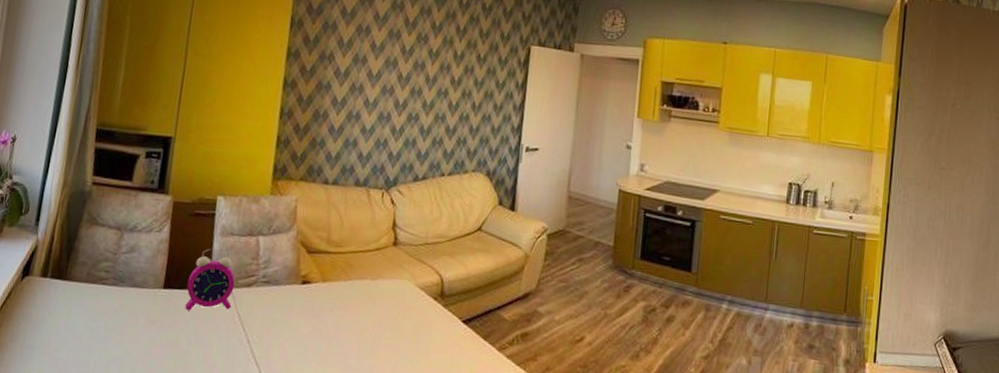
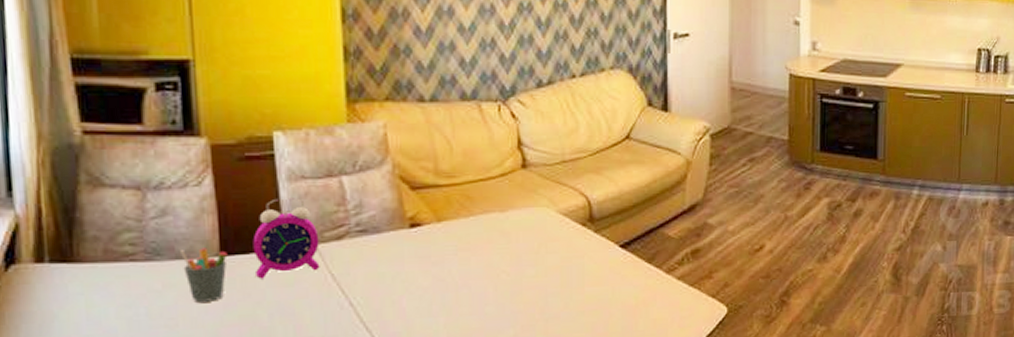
pen holder: none [136,280,169,324] -> present [180,248,228,302]

